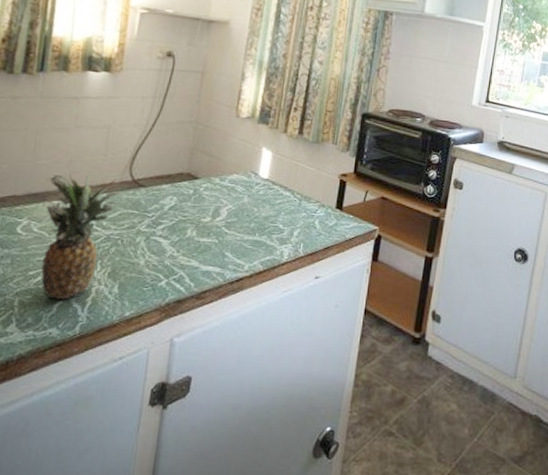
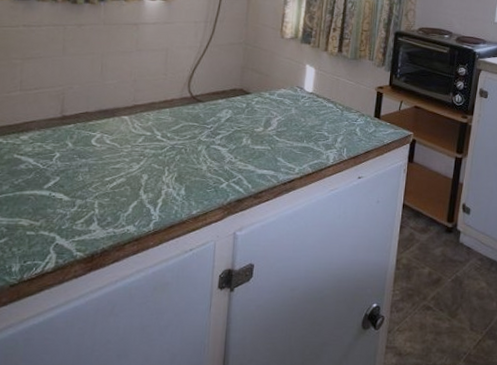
fruit: present [41,172,122,299] -> none [113,90,183,201]

